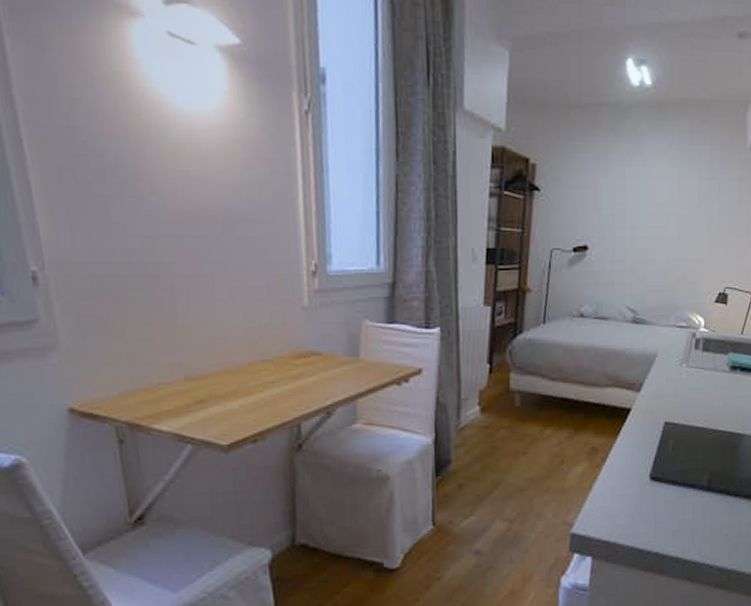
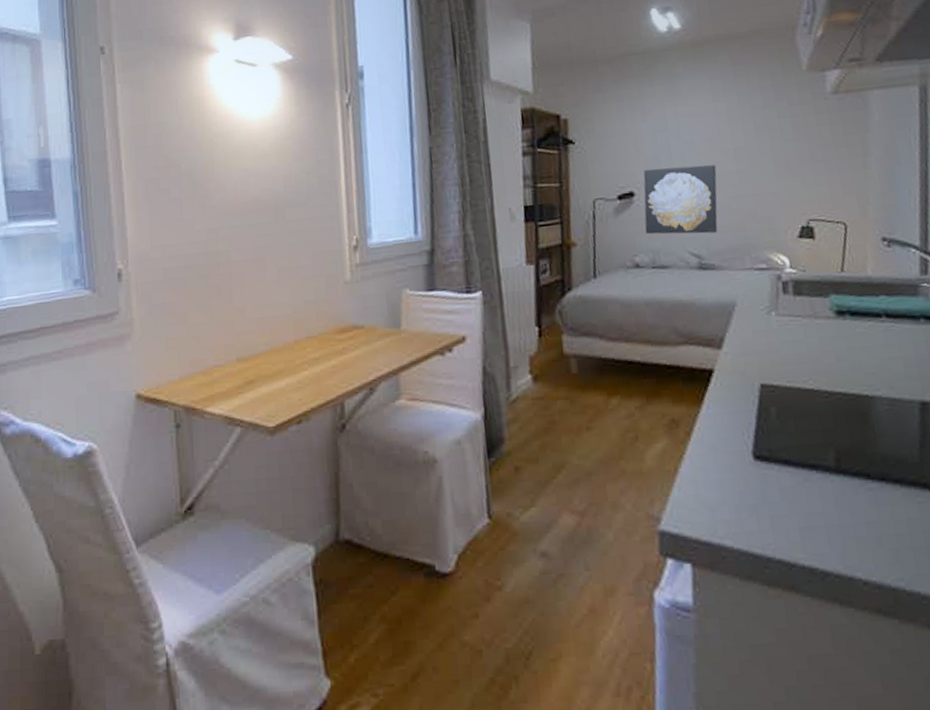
wall art: none [593,225,661,291] -> present [643,165,718,235]

